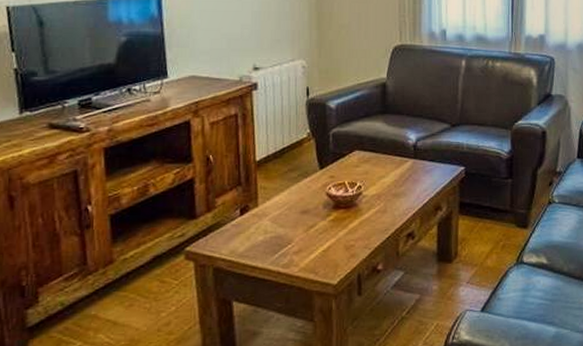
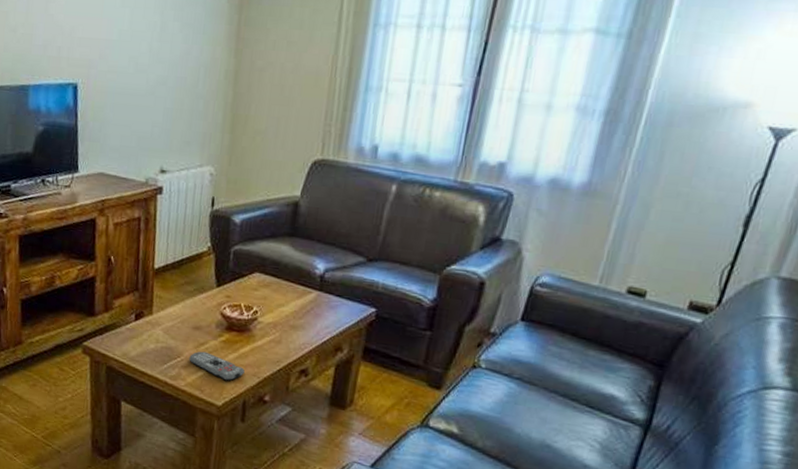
remote control: none [300,233,356,258] -> present [189,351,245,381]

